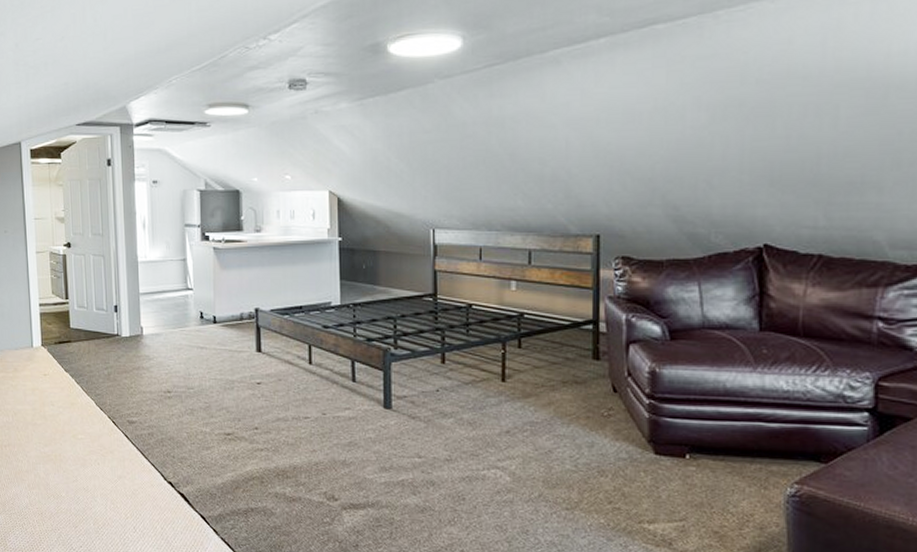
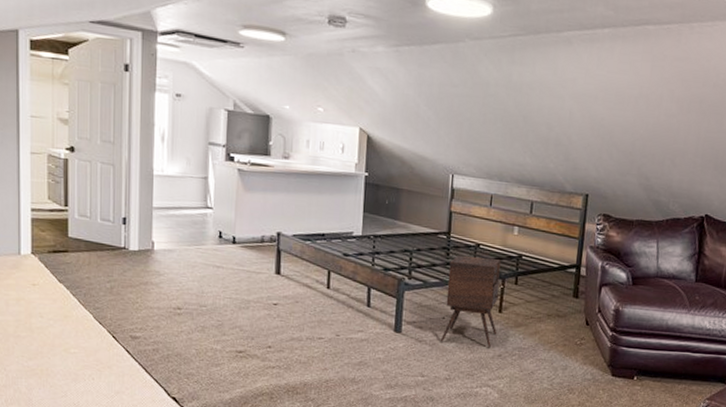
side table: none [436,318,501,424] -> present [440,255,501,348]

